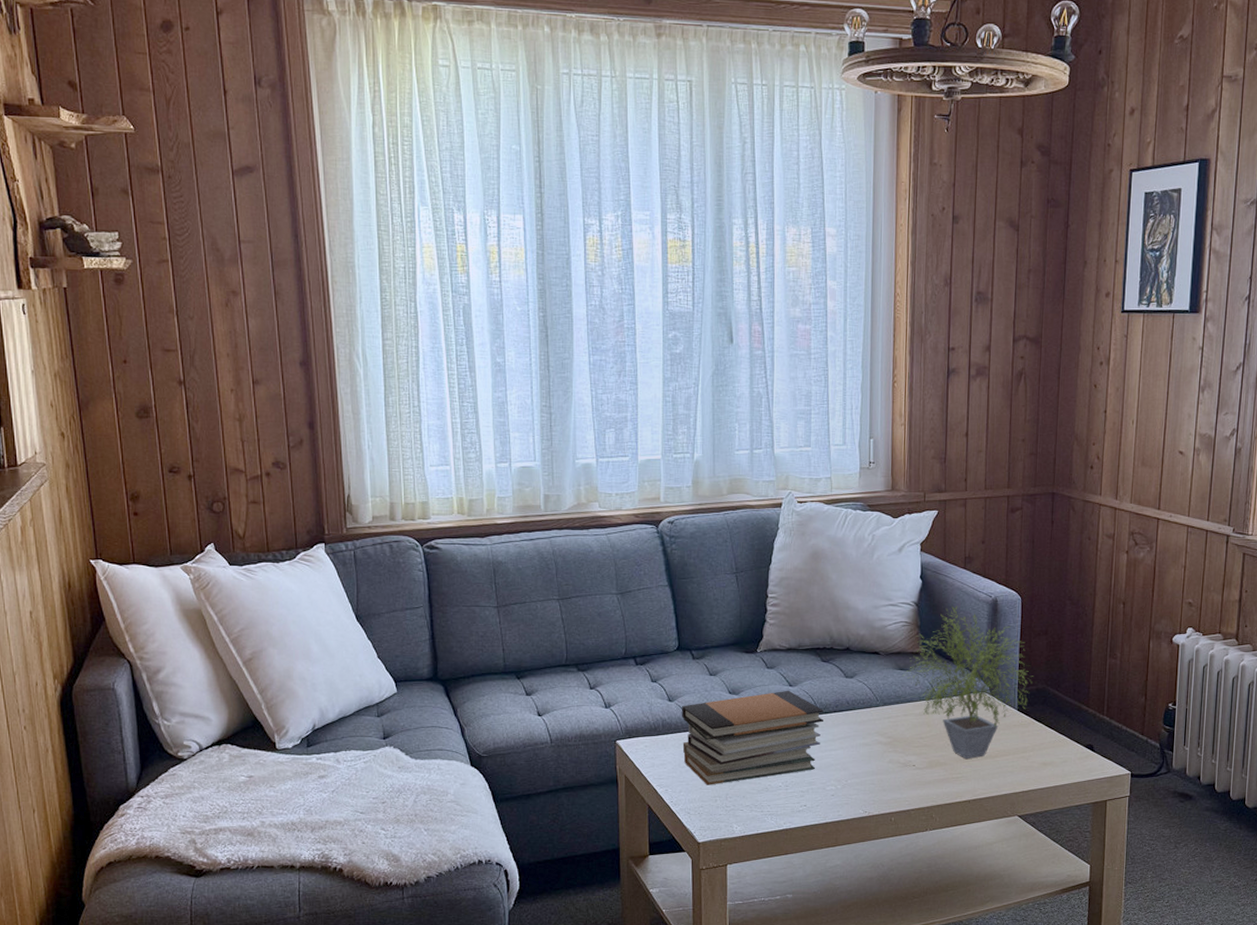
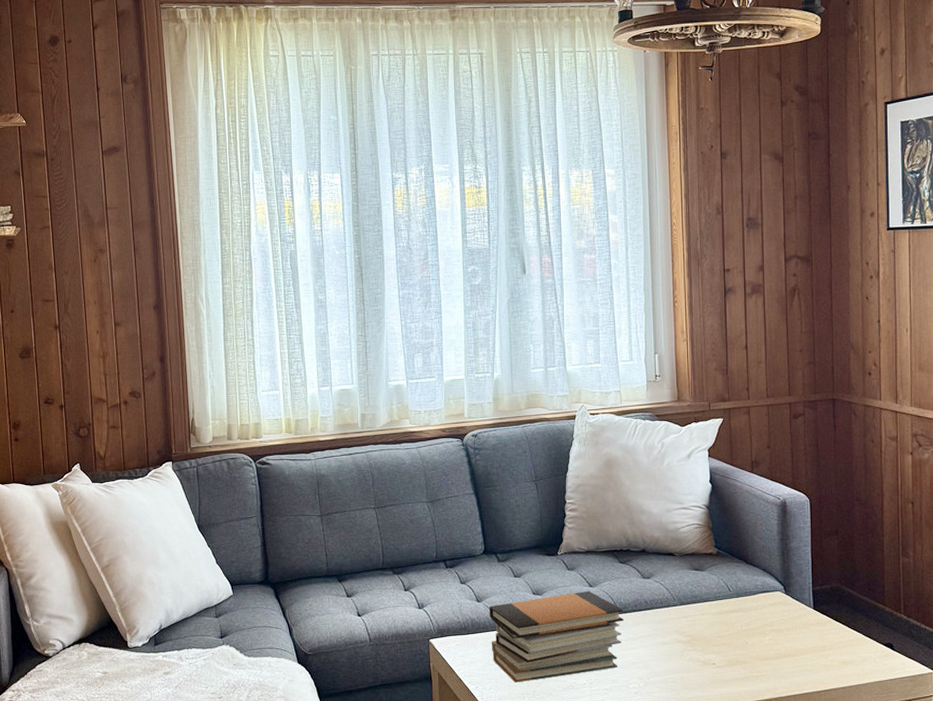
potted plant: present [902,606,1033,760] -> none [697,508,827,658]

